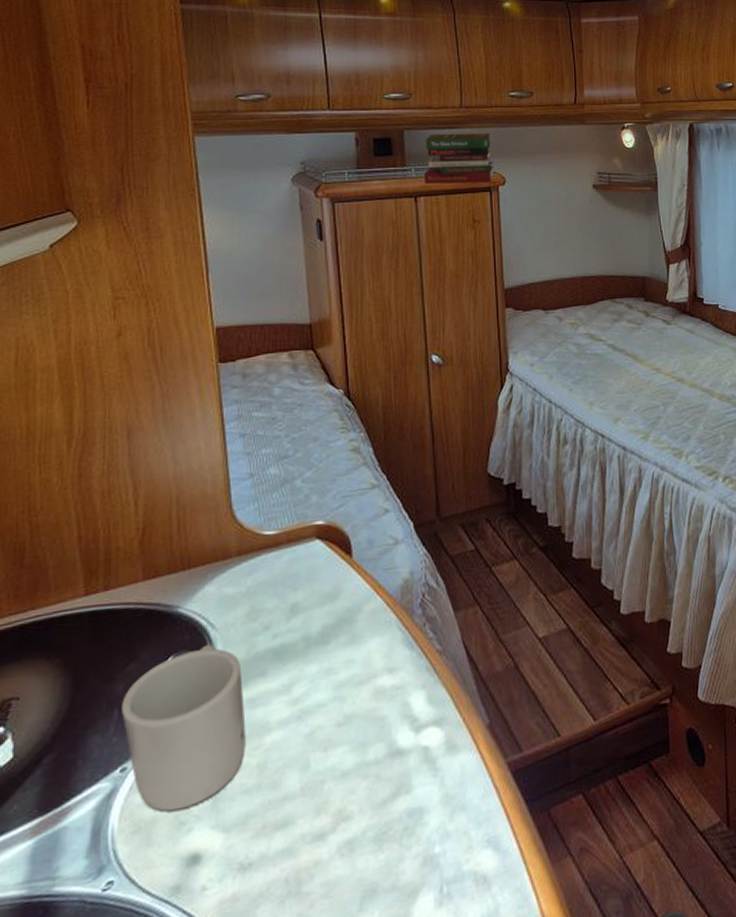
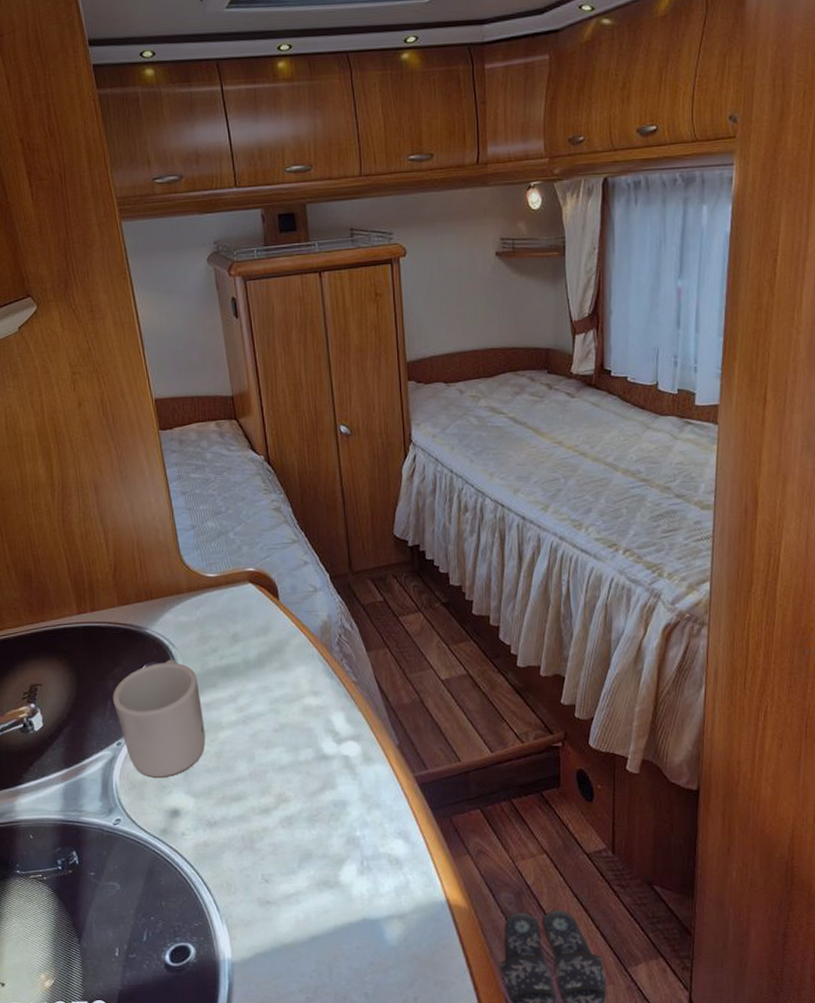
books: present [424,133,495,185] -> none [327,202,395,259]

